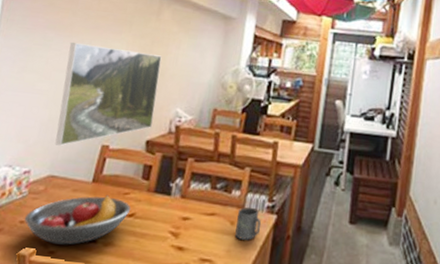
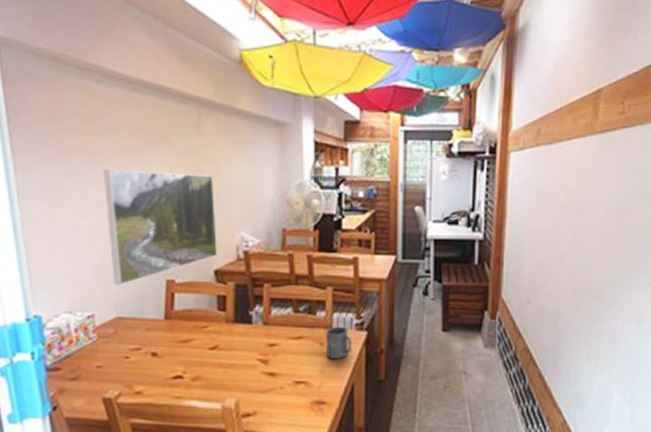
fruit bowl: present [24,195,131,245] -> none [100,331,213,384]

